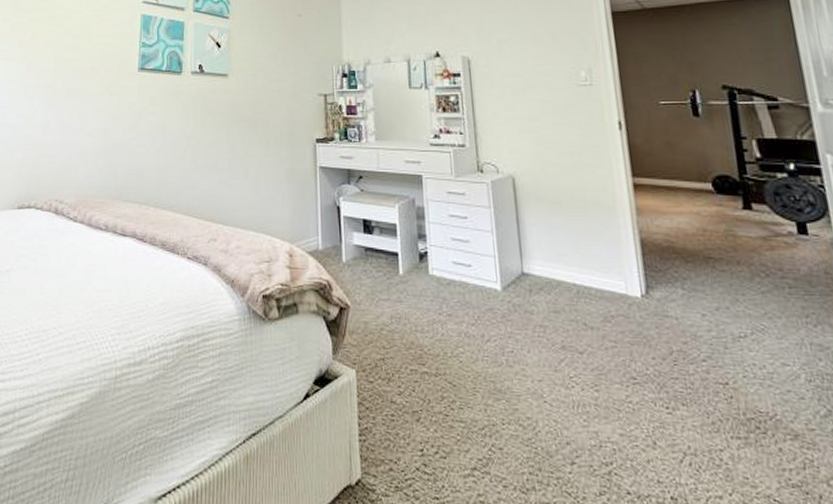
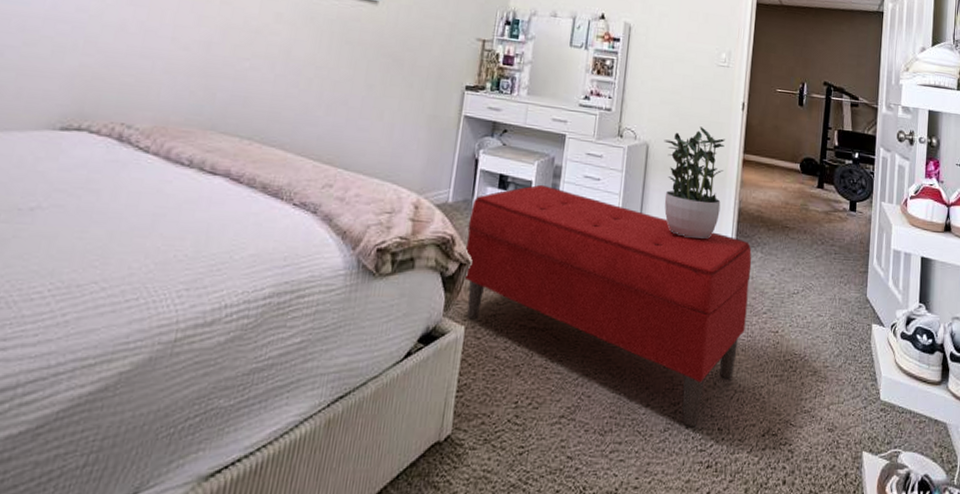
bench: none [341,226,681,494] -> present [464,184,752,428]
potted plant: none [531,153,617,275] -> present [663,127,725,239]

